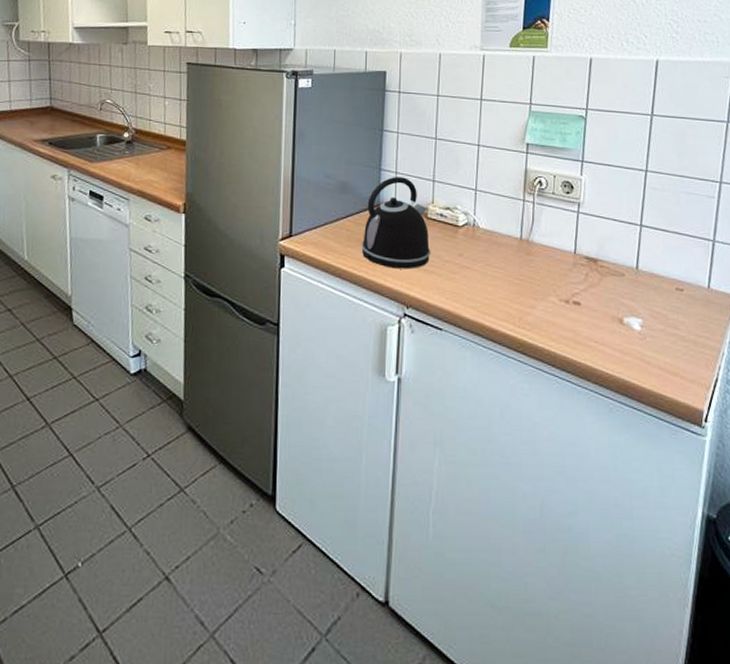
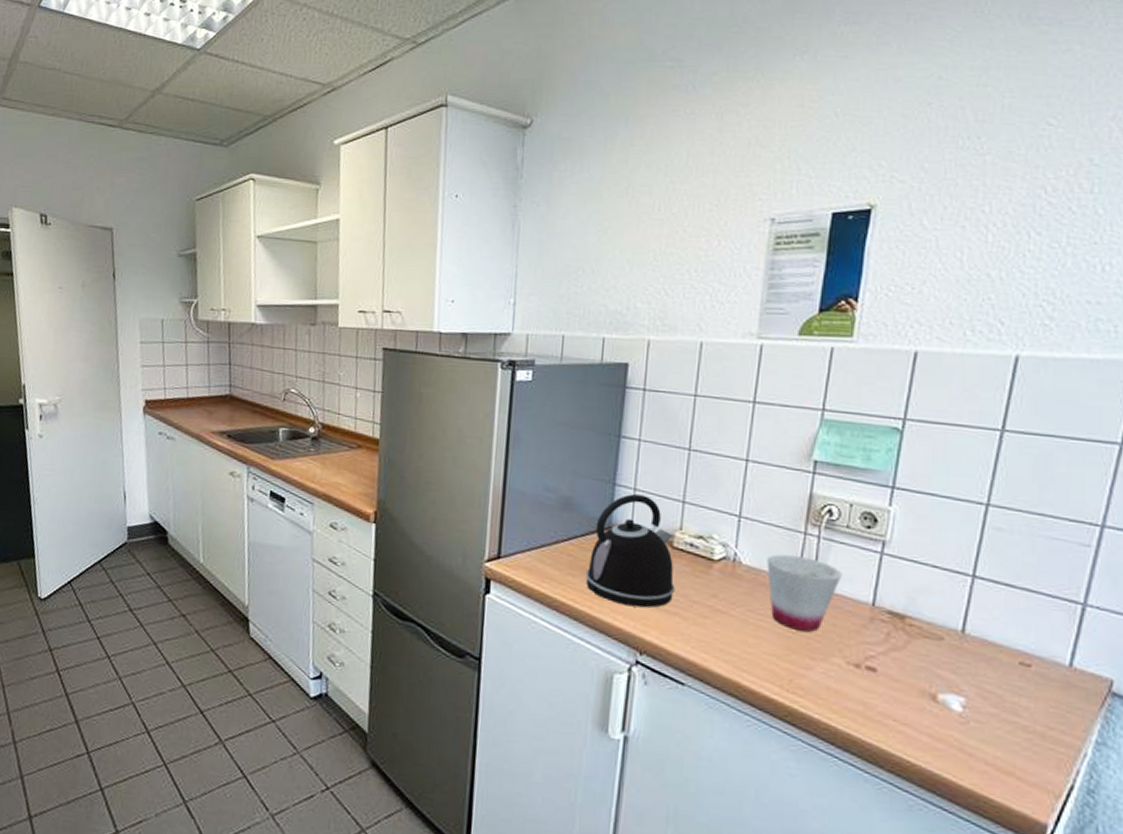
cup: none [497,218,552,278] -> present [766,554,842,632]

